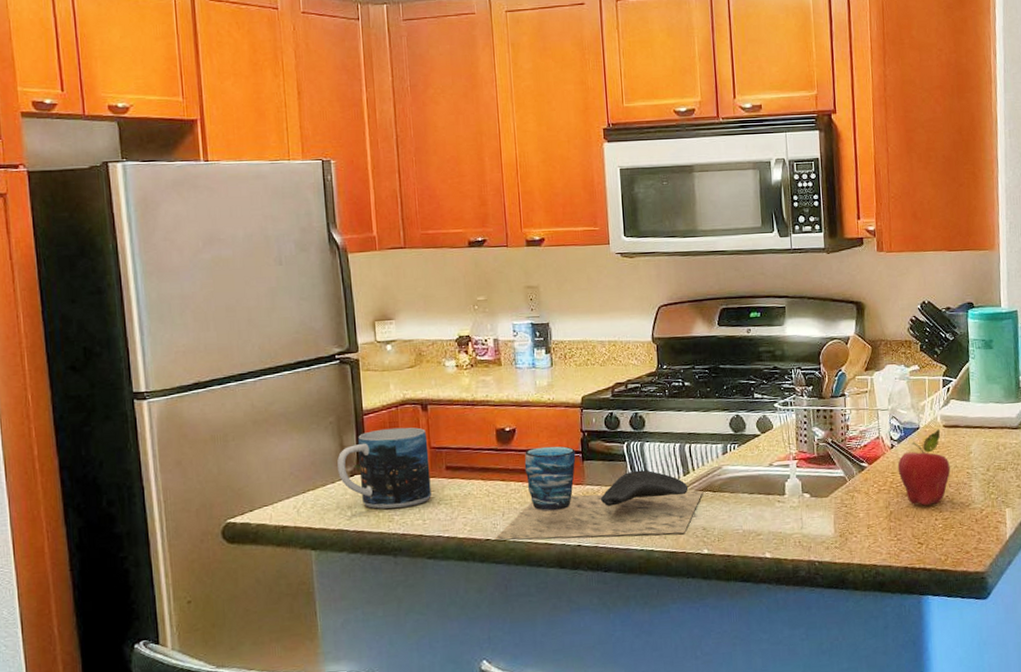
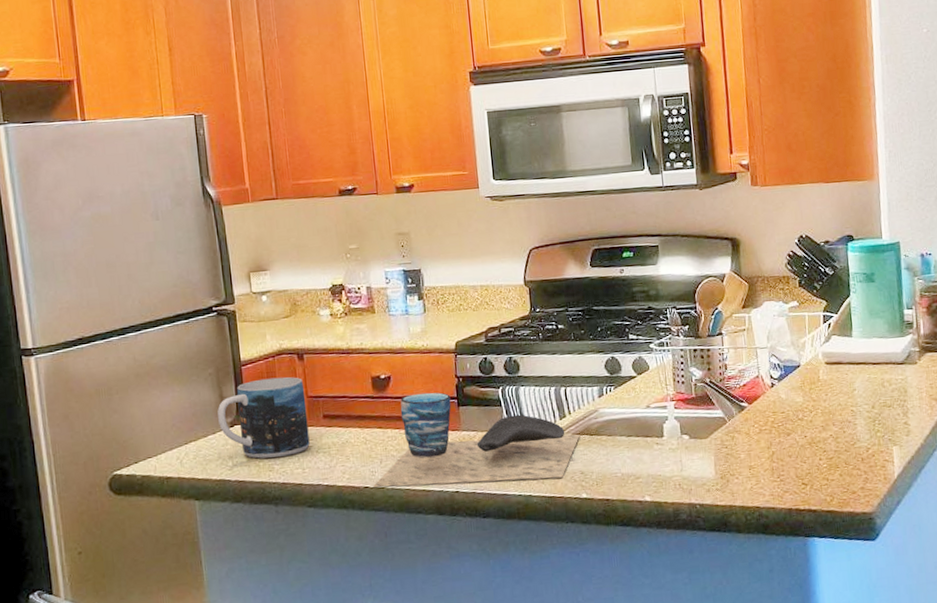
fruit: present [897,429,950,506] -> none [778,366,834,446]

